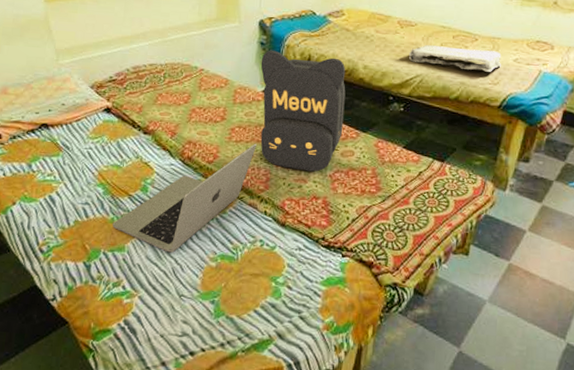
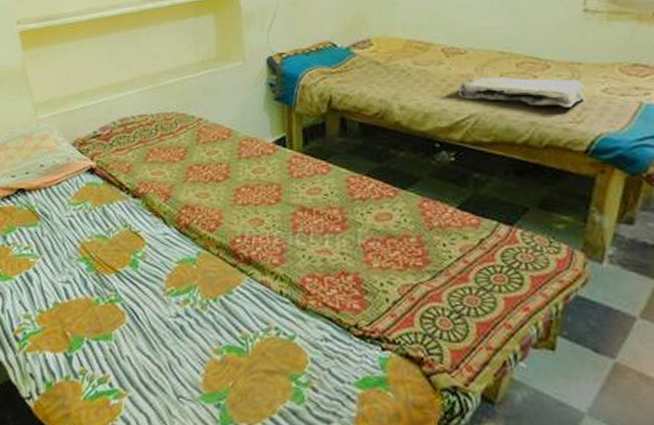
laptop: present [112,143,257,253] -> none [97,206,268,343]
backpack: present [260,50,346,172] -> none [270,92,378,241]

